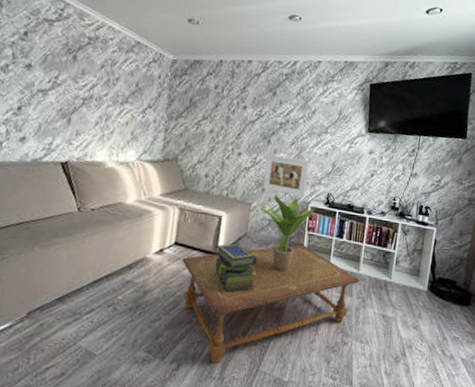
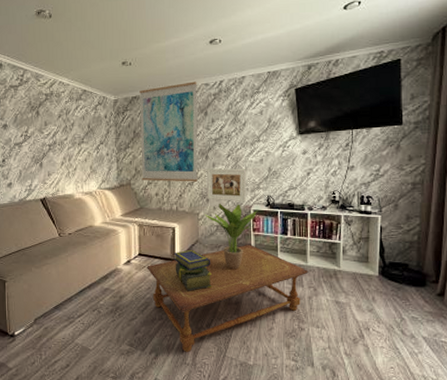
wall art: none [191,54,270,168] -> present [139,81,198,182]

